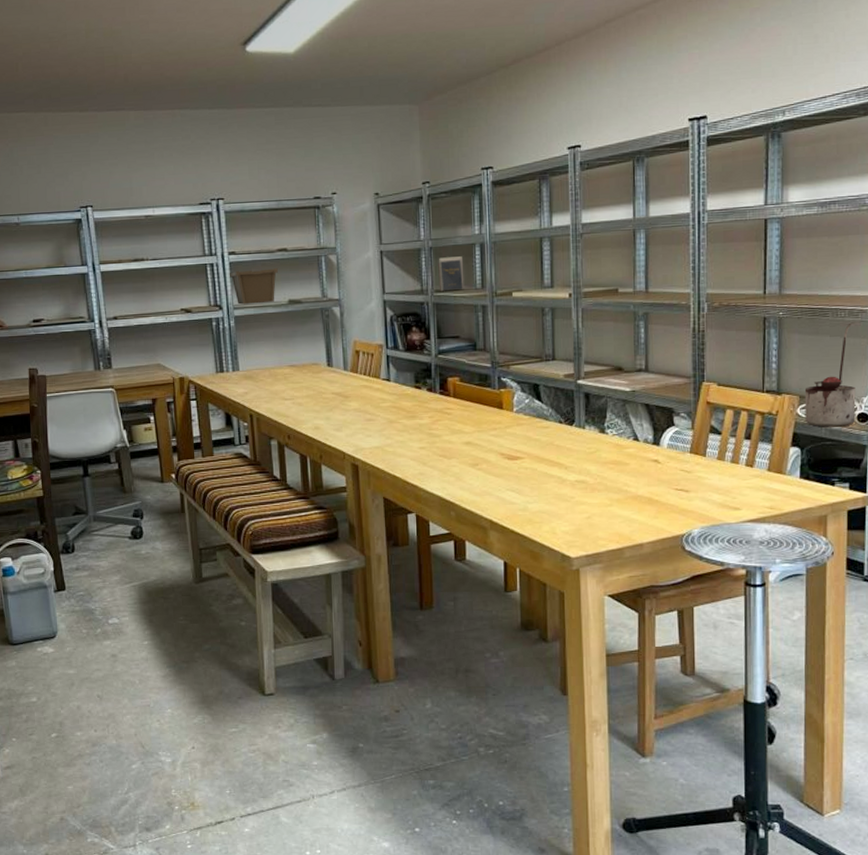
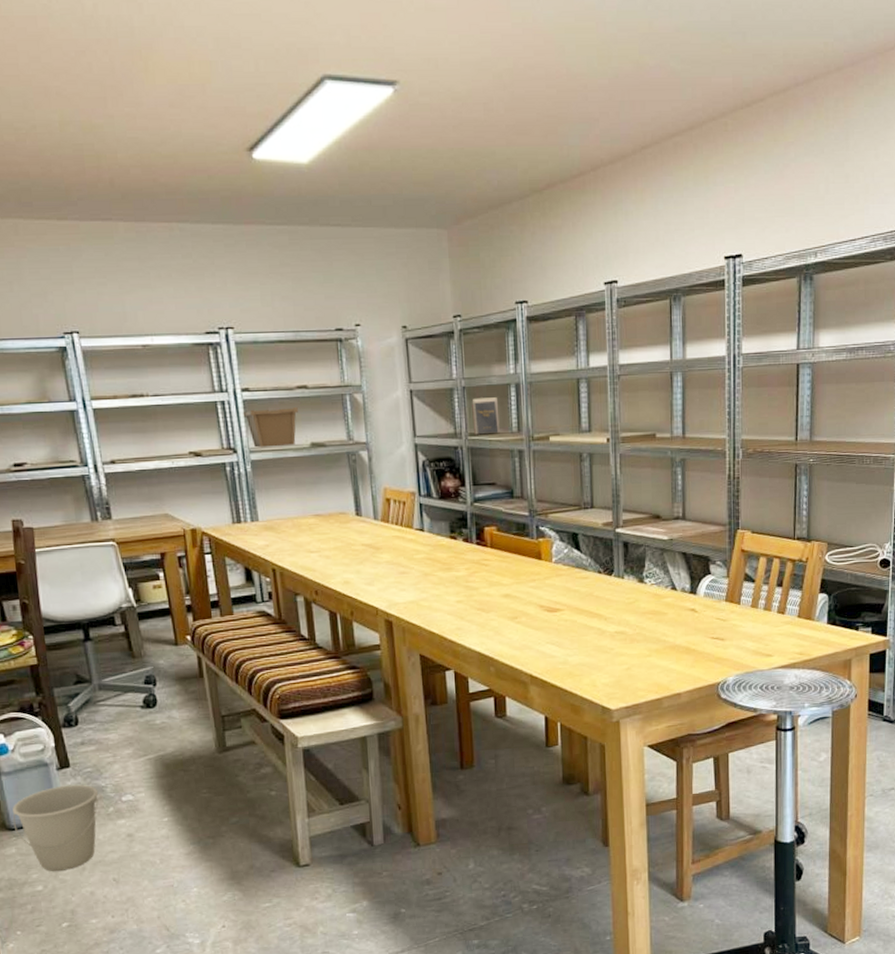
bucket: none [15,606,89,685] -> present [12,784,99,871]
paint can: present [804,322,860,427] -> none [832,469,883,574]

